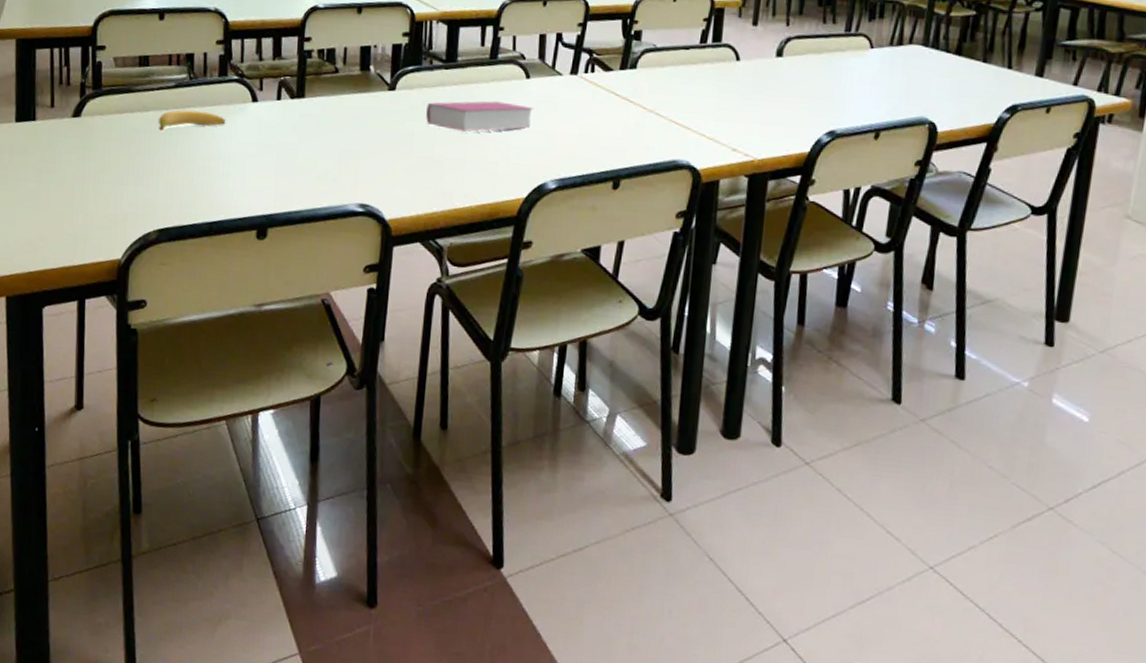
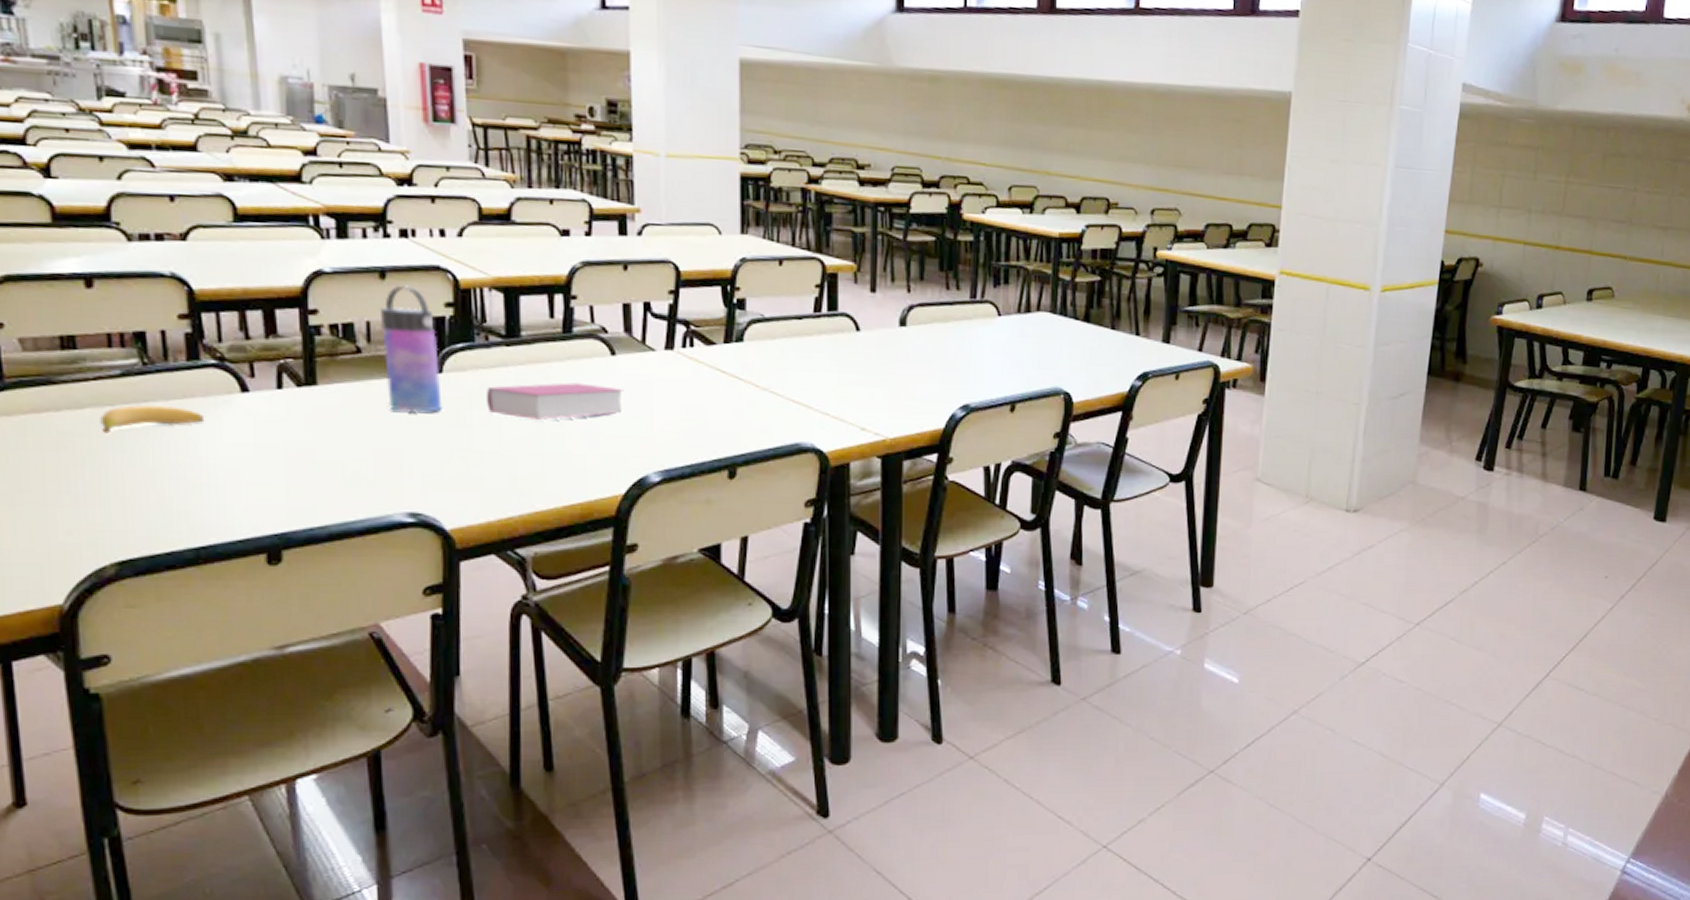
water bottle: none [353,18,395,123] -> present [381,285,442,413]

